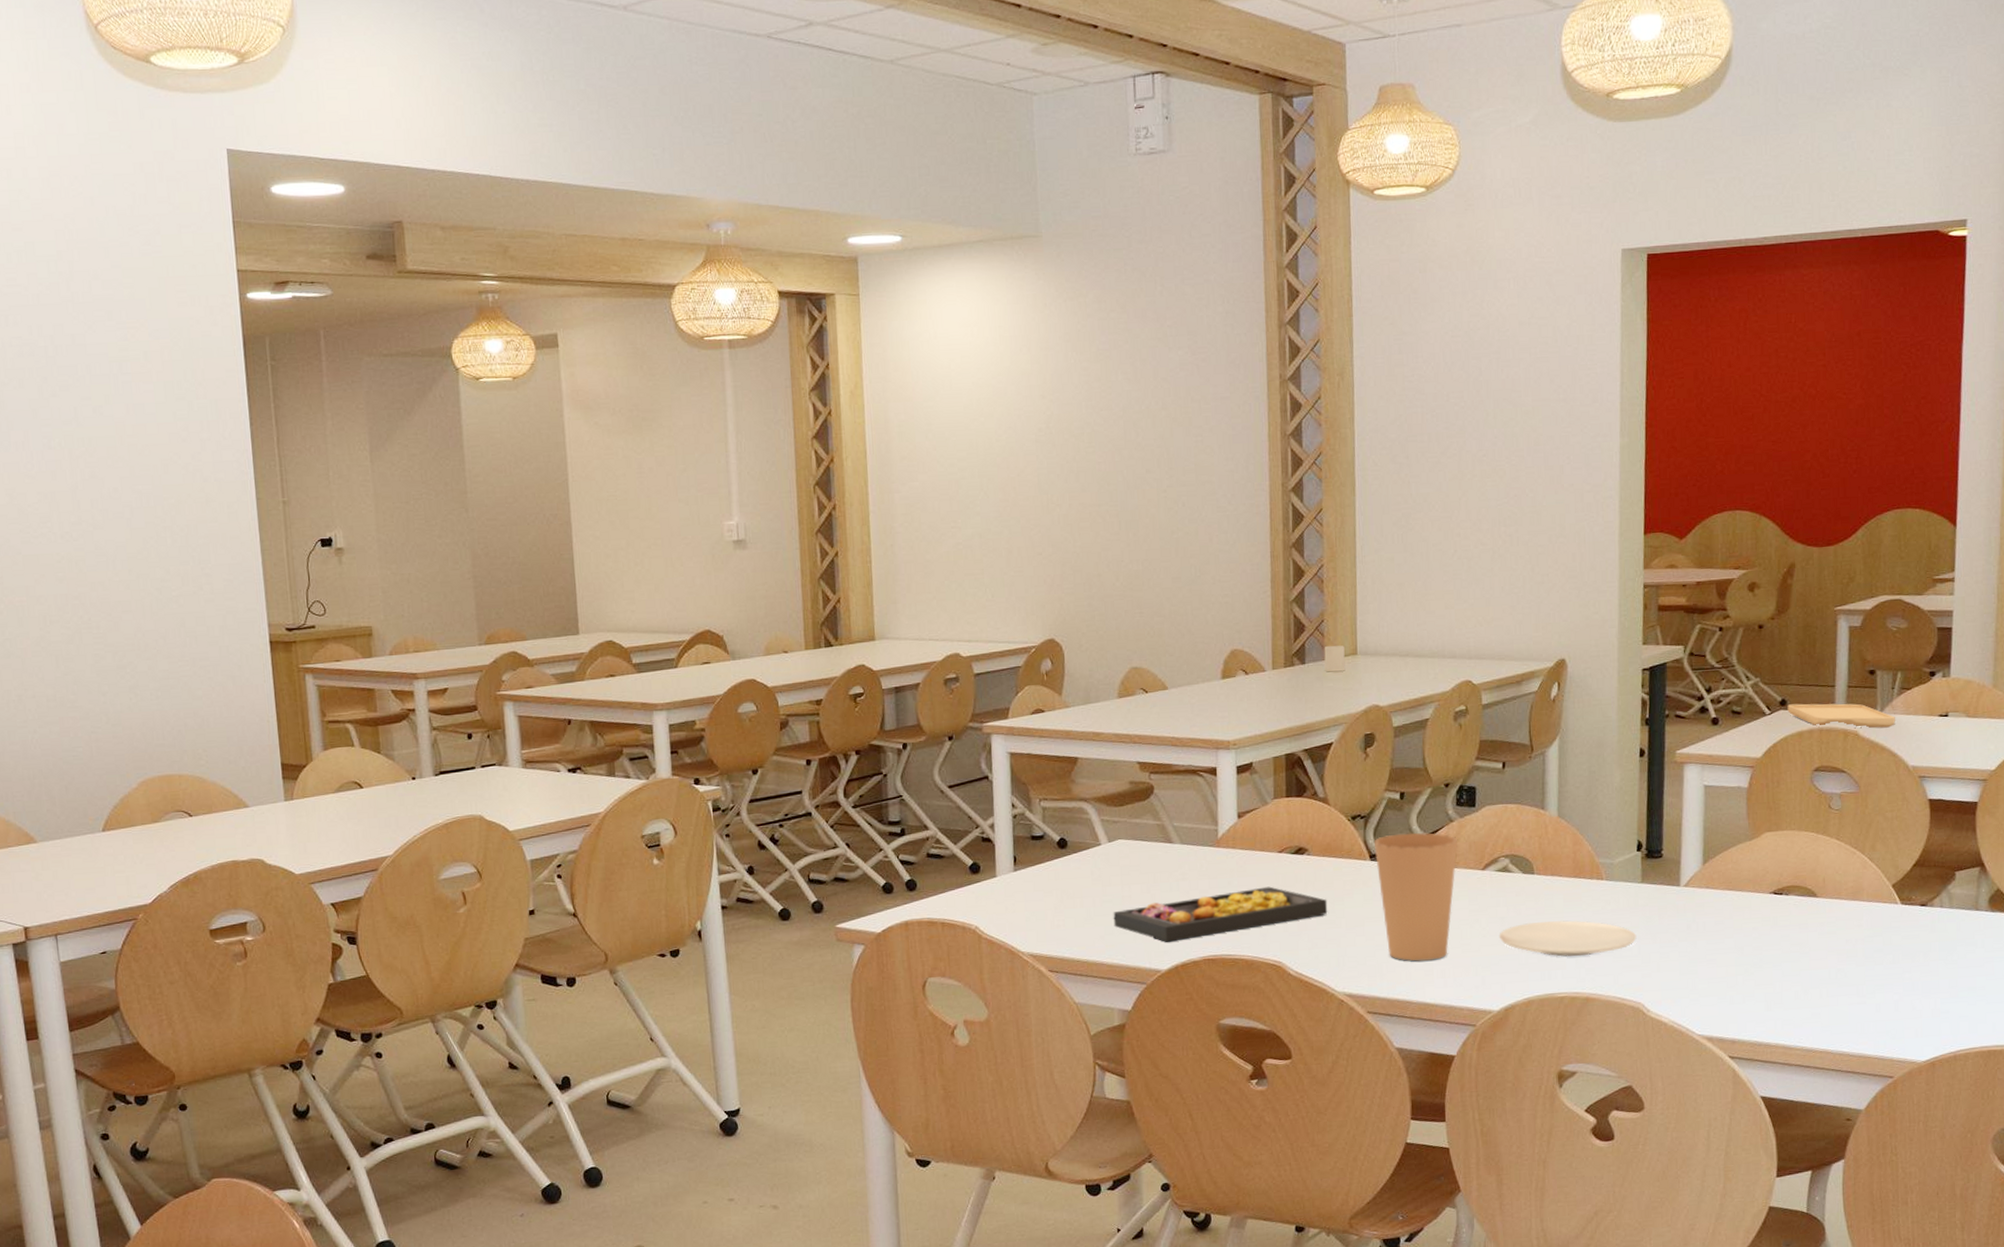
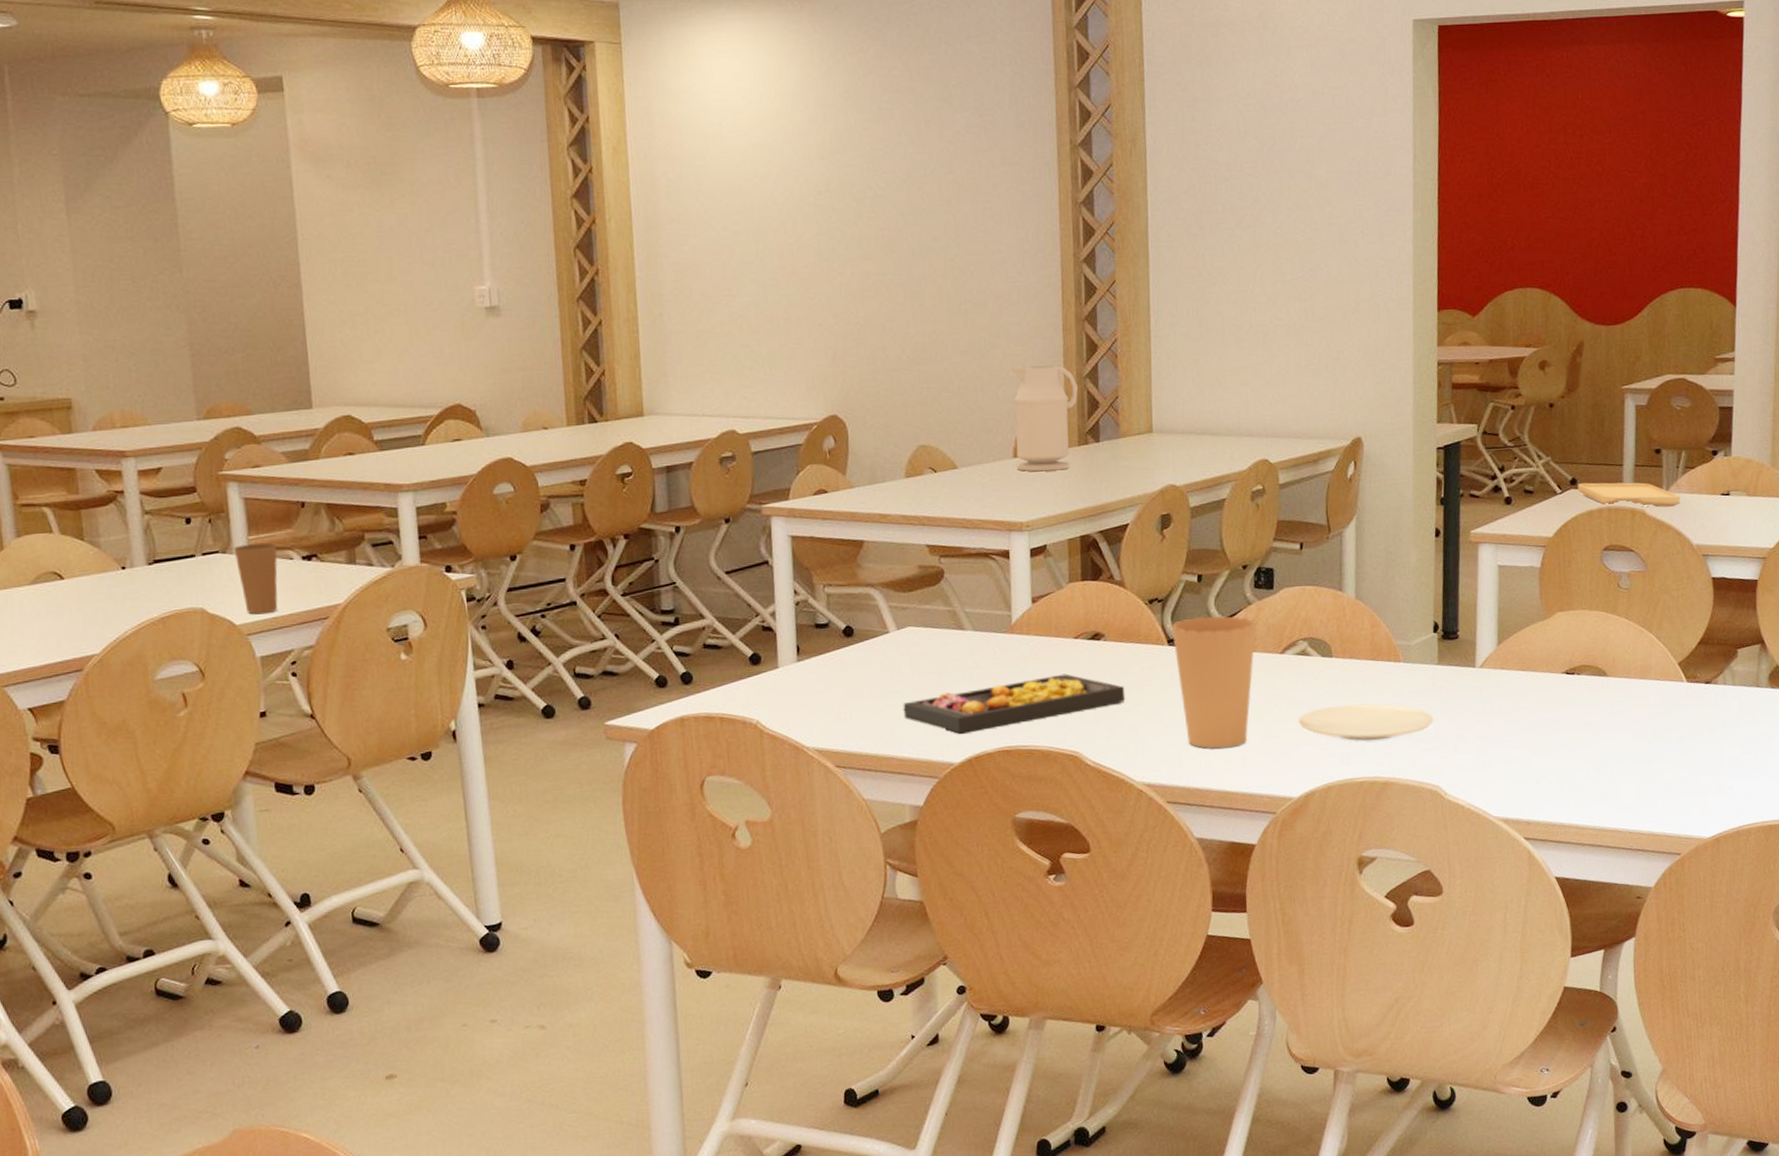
cup: none [508,757,547,821] -> present [233,543,278,614]
water jug: none [1221,590,1285,693] -> present [1012,365,1078,472]
cup: present [1324,645,1345,672] -> none [1118,422,1141,451]

